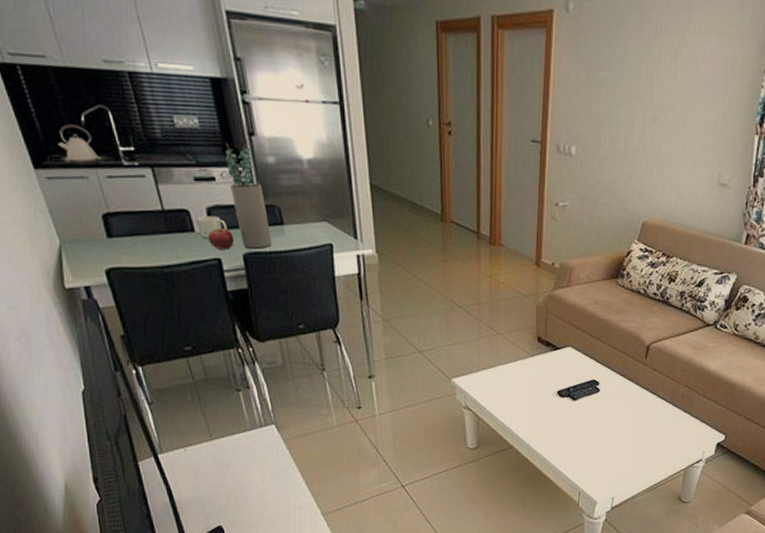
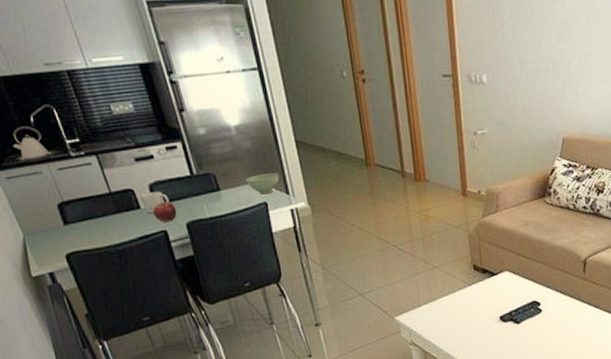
vase: present [226,138,272,249] -> none [159,115,212,217]
bowl: none [312,214,348,236] -> present [245,173,279,195]

